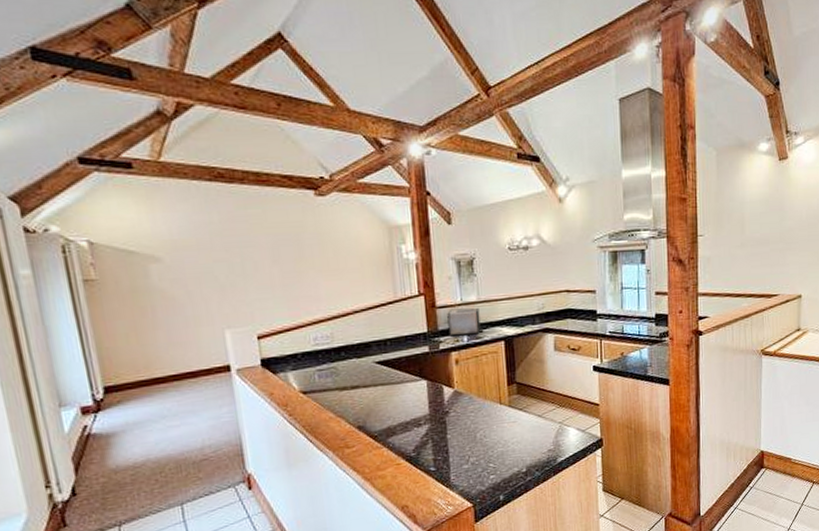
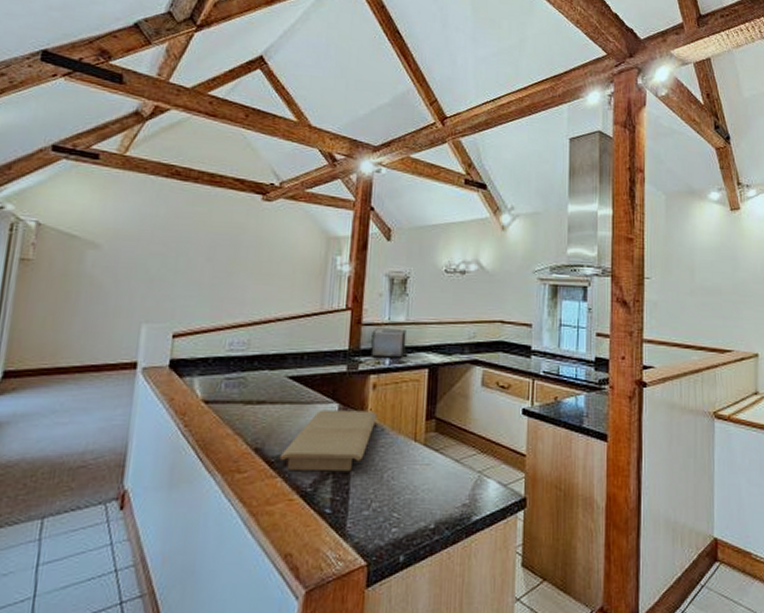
cutting board: none [381,383,464,441] -> present [279,410,378,472]

